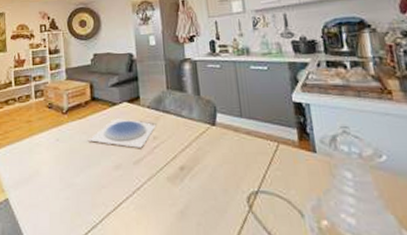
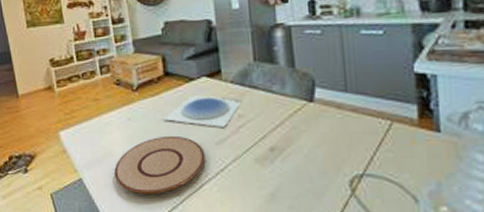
plate: none [40,155,124,215] -> present [114,135,206,196]

